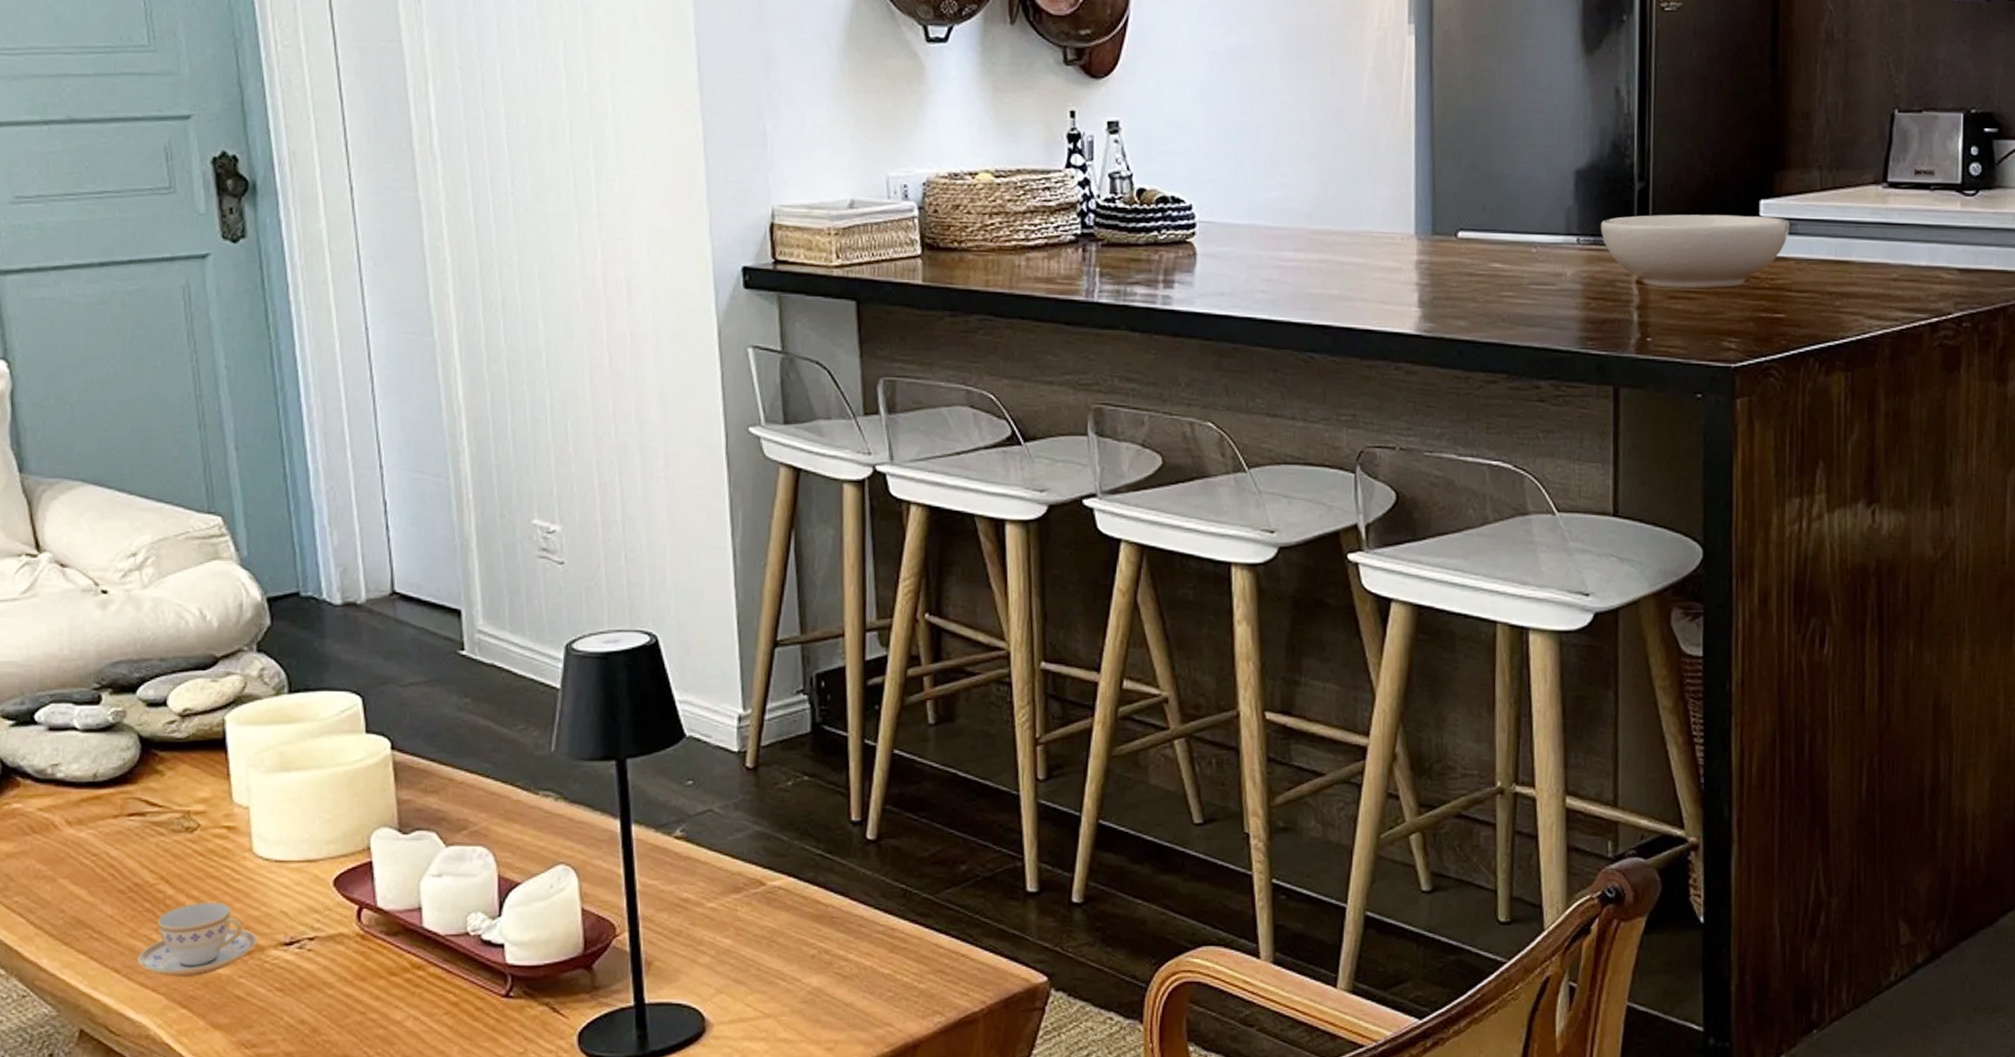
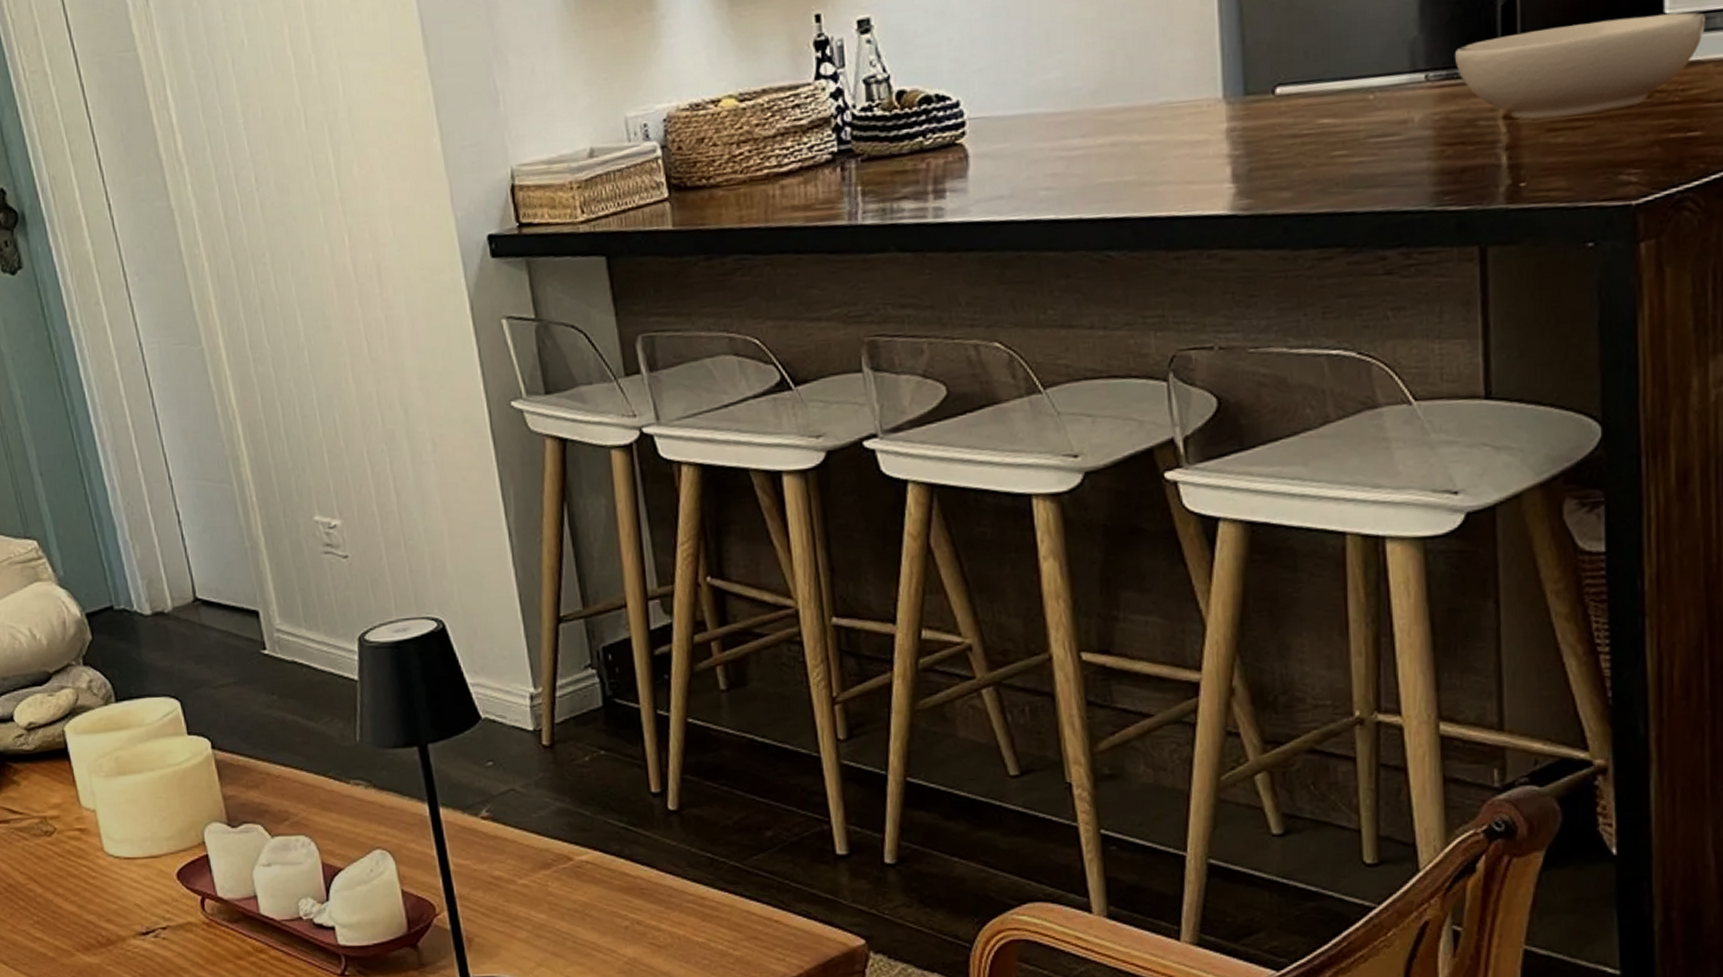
teacup: present [137,901,257,976] -> none [20,897,118,966]

